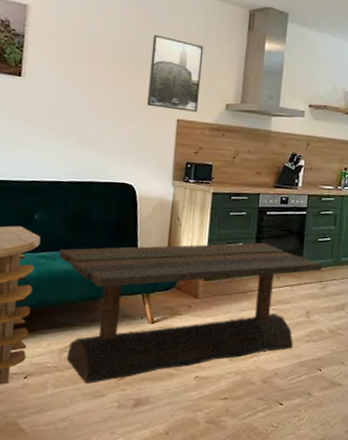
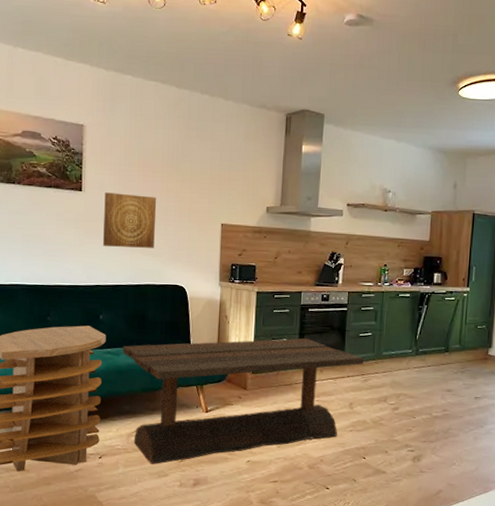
wall art: none [43,79,107,142] -> present [103,192,157,248]
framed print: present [147,34,204,112] -> none [194,144,244,216]

